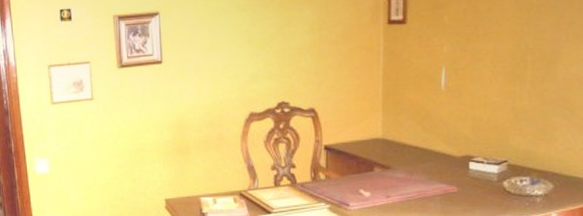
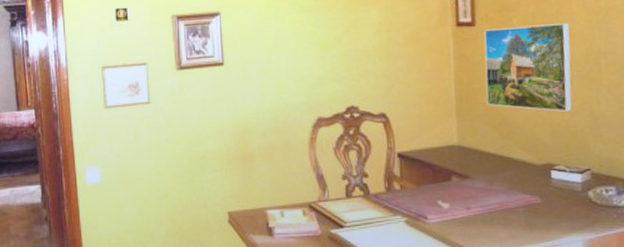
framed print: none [412,20,500,107] -> present [484,23,572,112]

